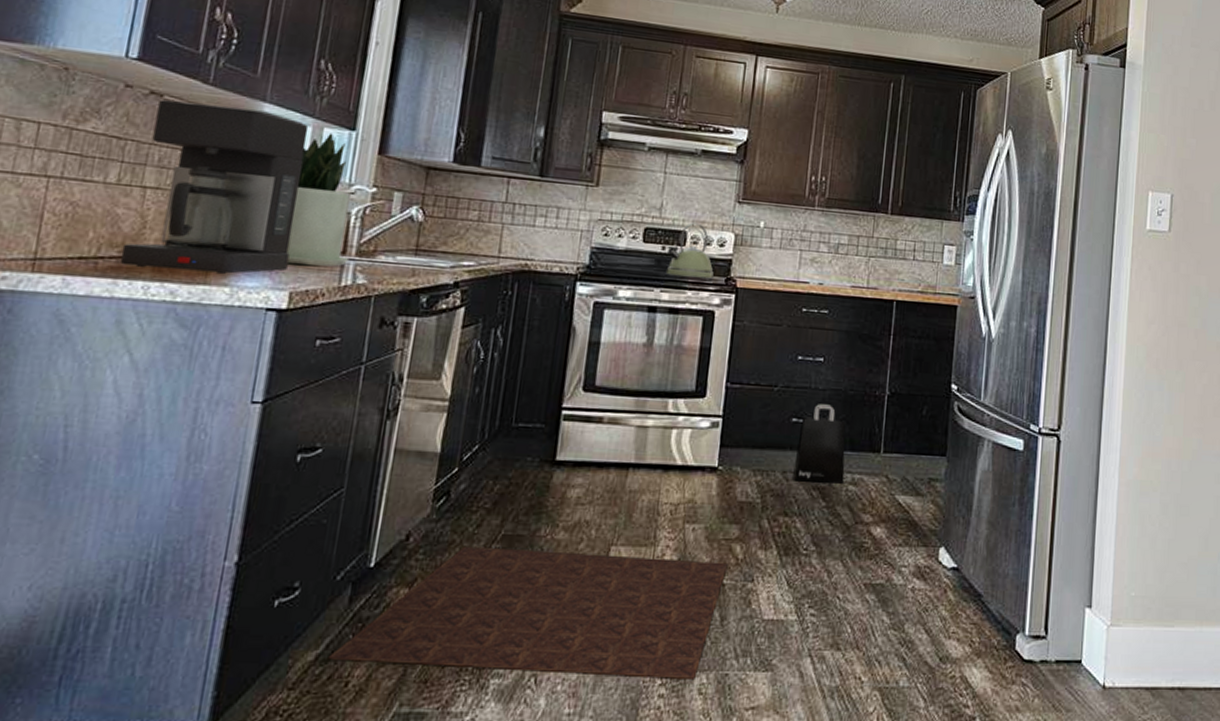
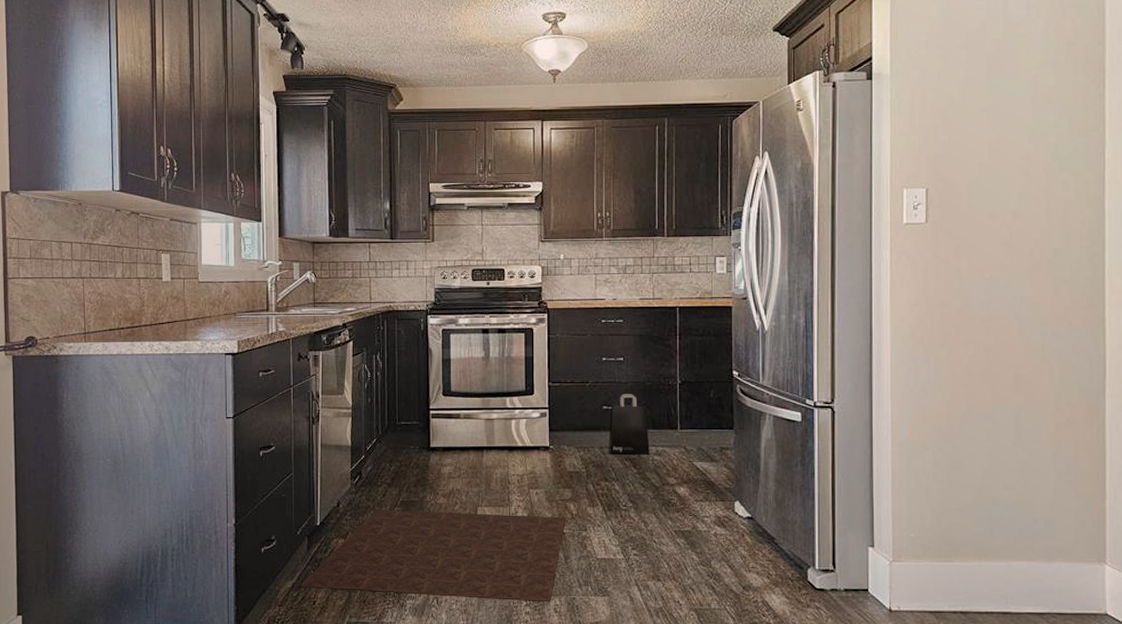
coffee maker: present [119,100,309,275] -> none [133,216,233,333]
planter: present [286,133,351,267] -> none [230,225,272,322]
kettle: present [665,222,714,279] -> none [491,261,529,304]

